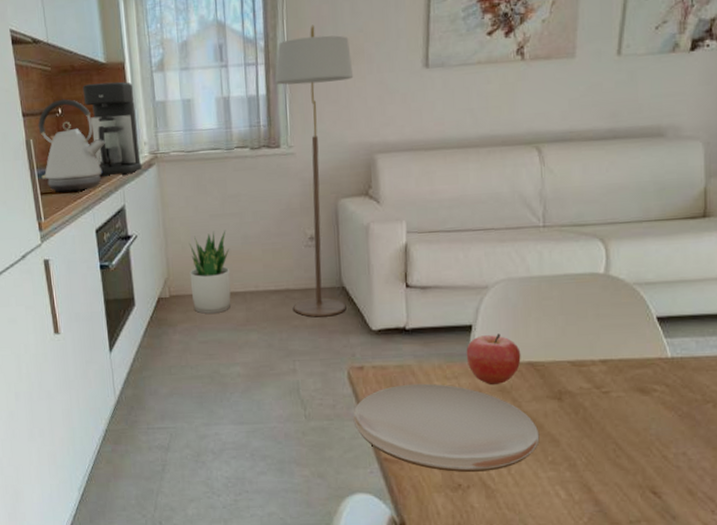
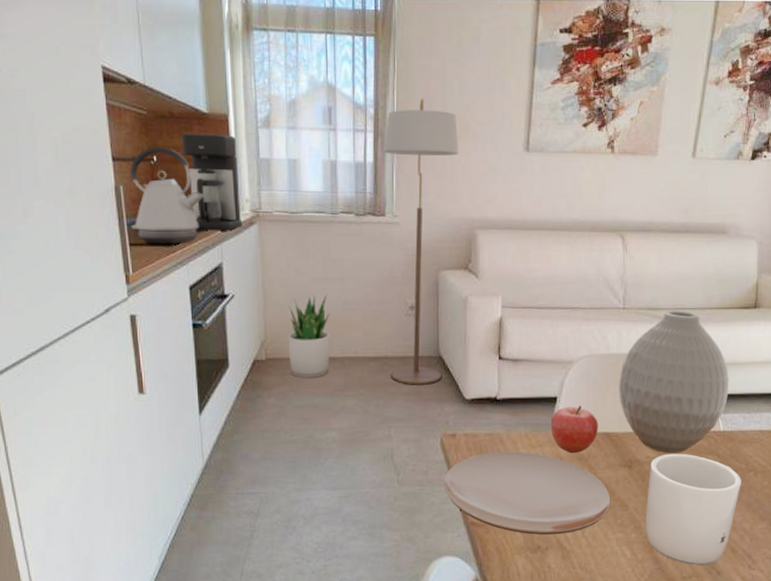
vase: none [542,225,676,384] -> present [619,311,729,453]
mug: none [580,383,697,508] -> present [645,453,741,565]

